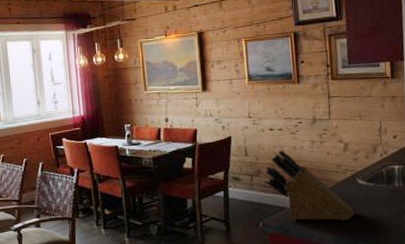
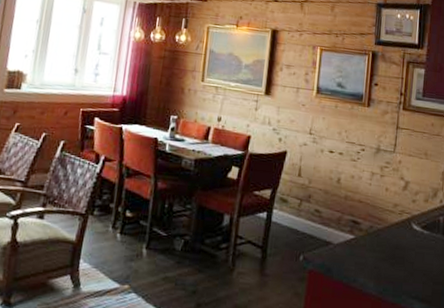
knife block: present [265,150,354,221] -> none [317,176,404,269]

